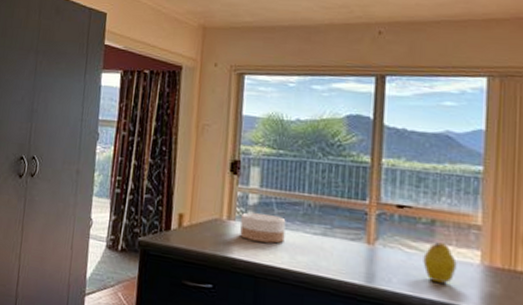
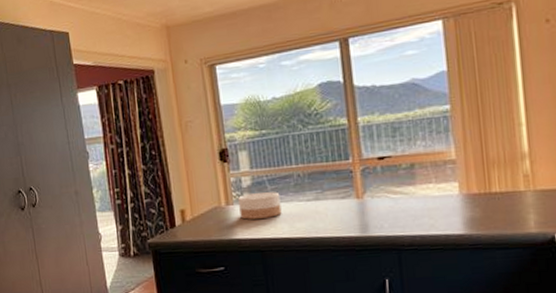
fruit: present [423,242,457,284] -> none [408,182,439,220]

